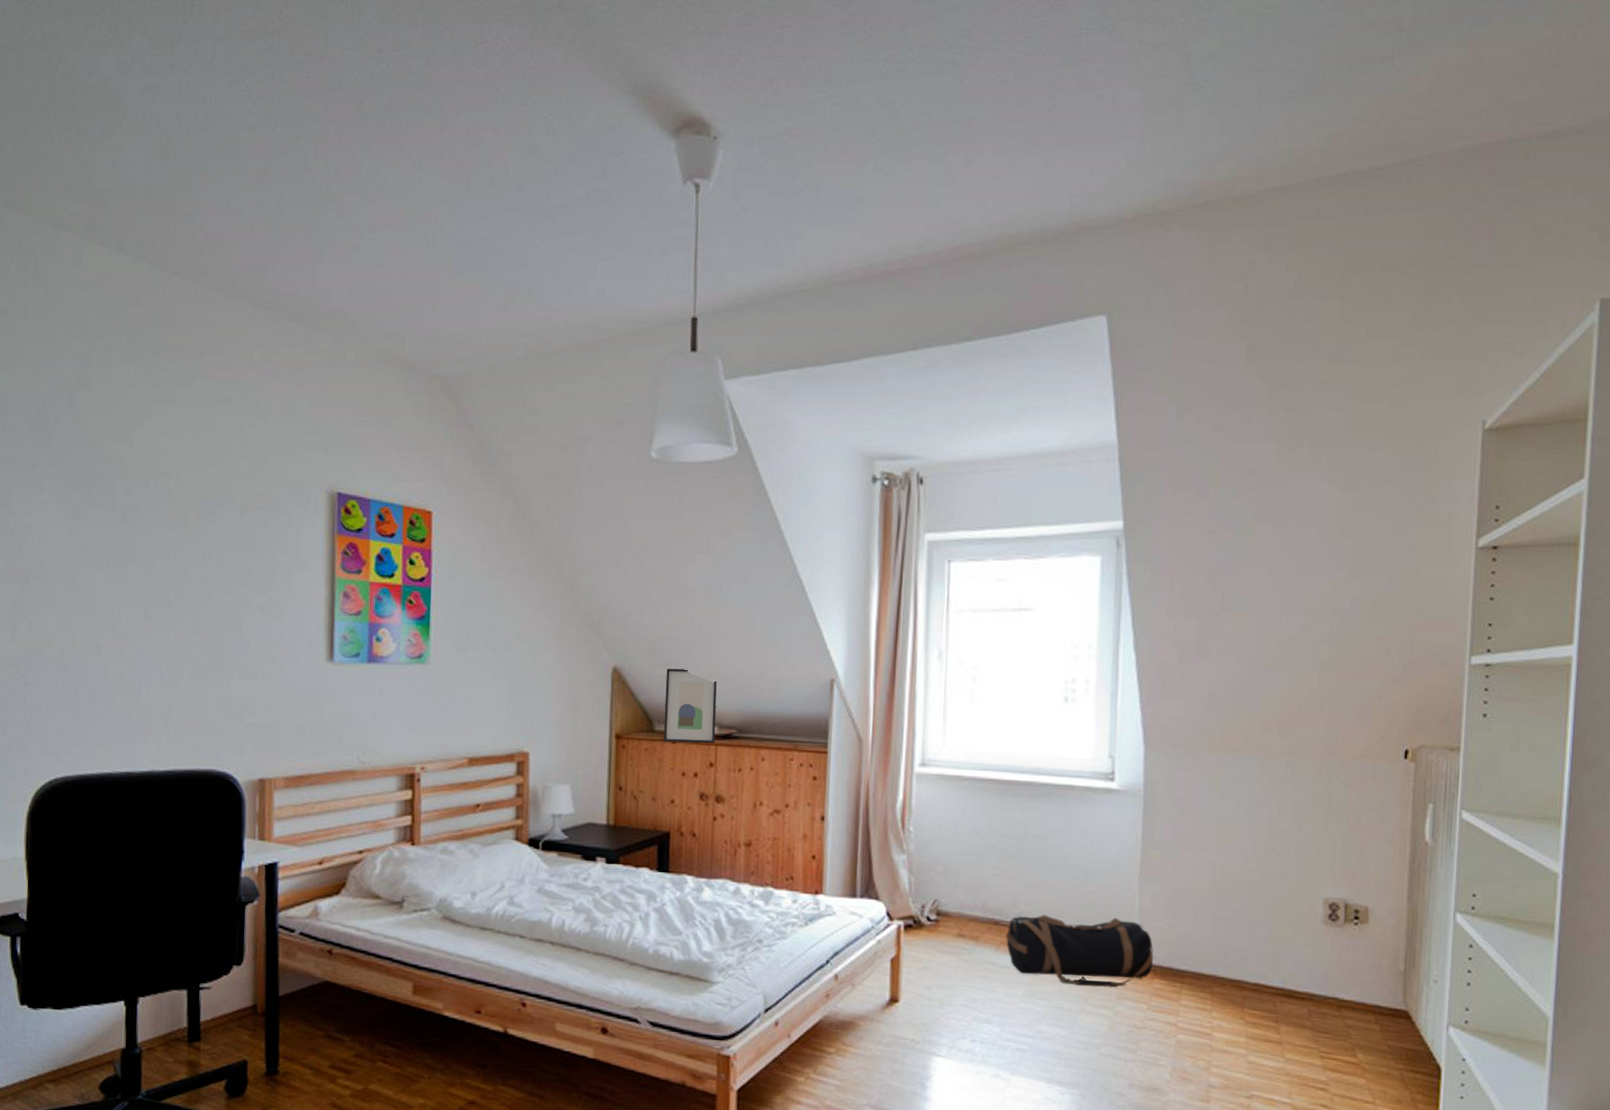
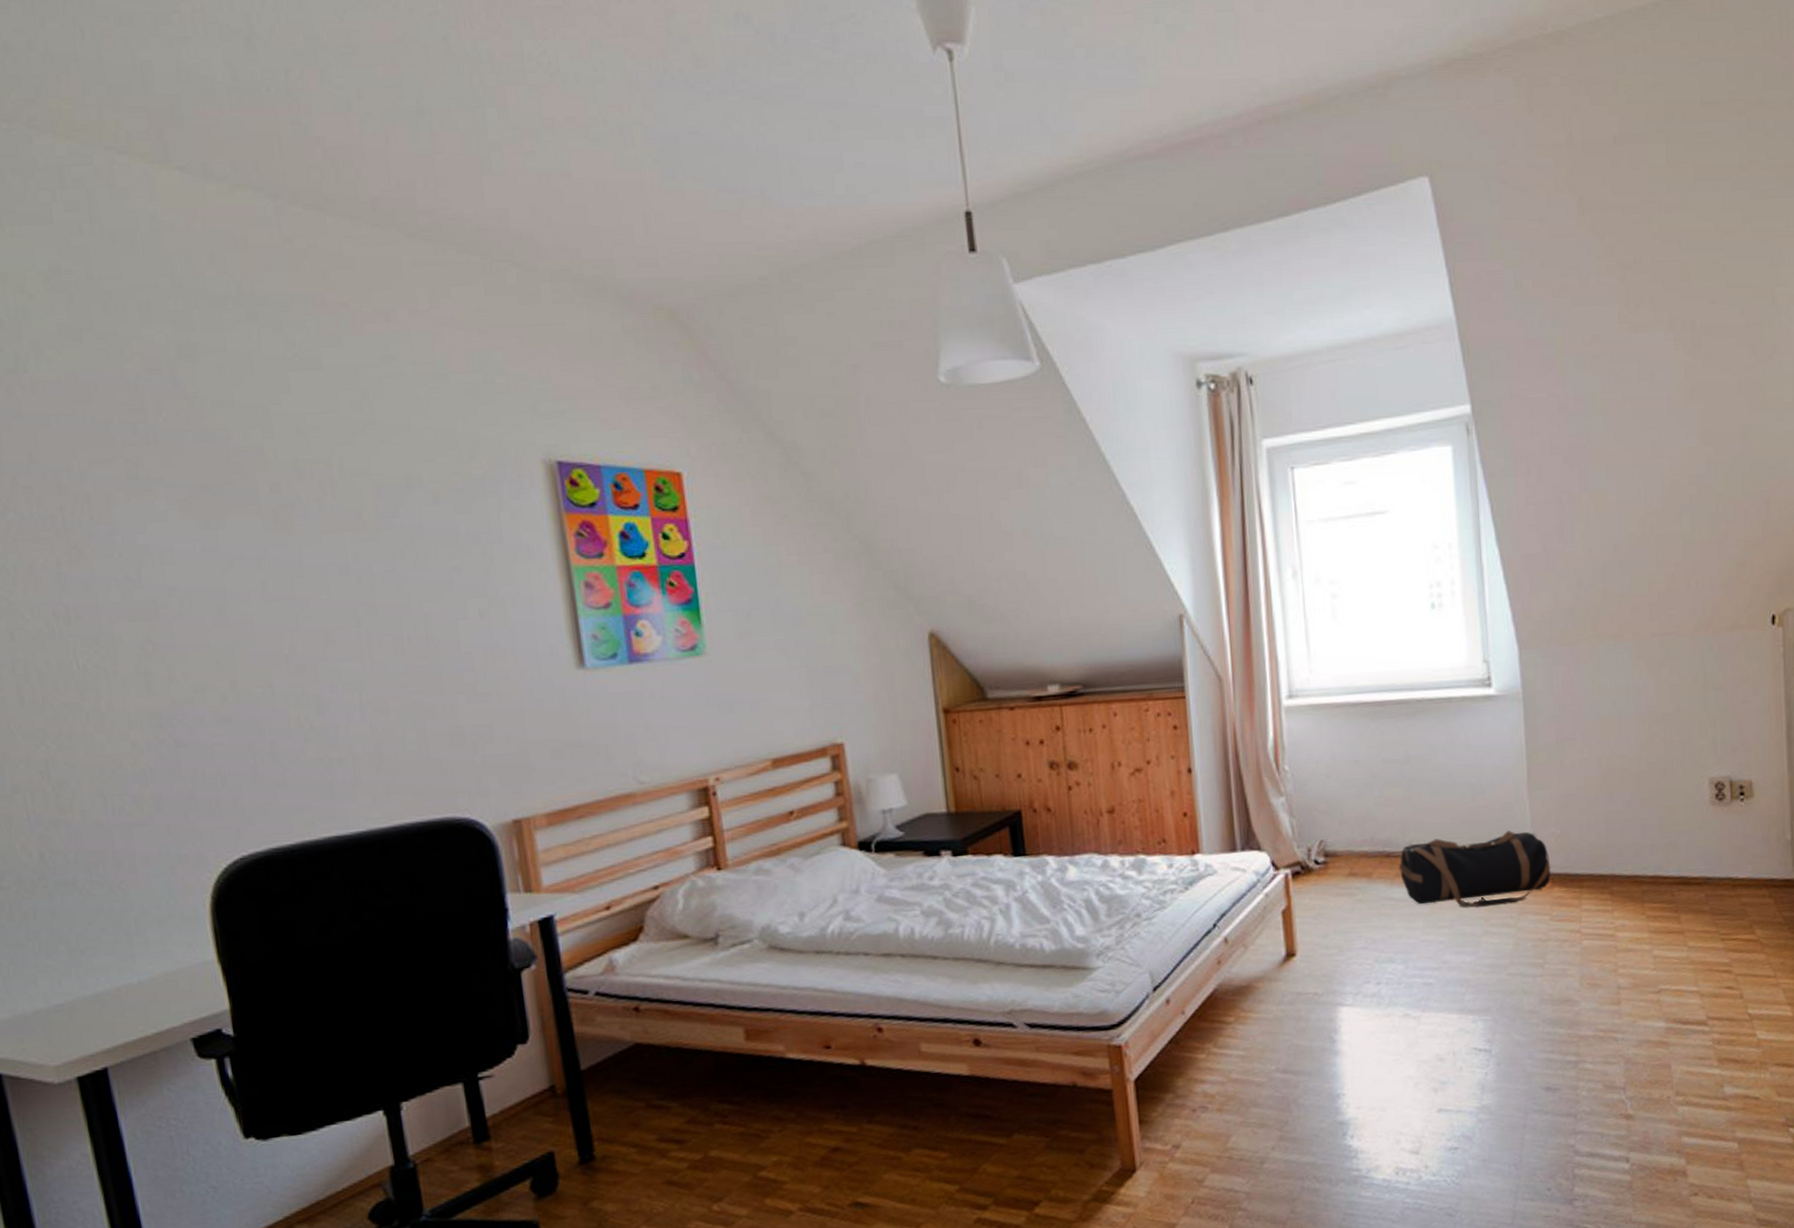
picture frame: present [663,668,718,744] -> none [991,624,1059,710]

